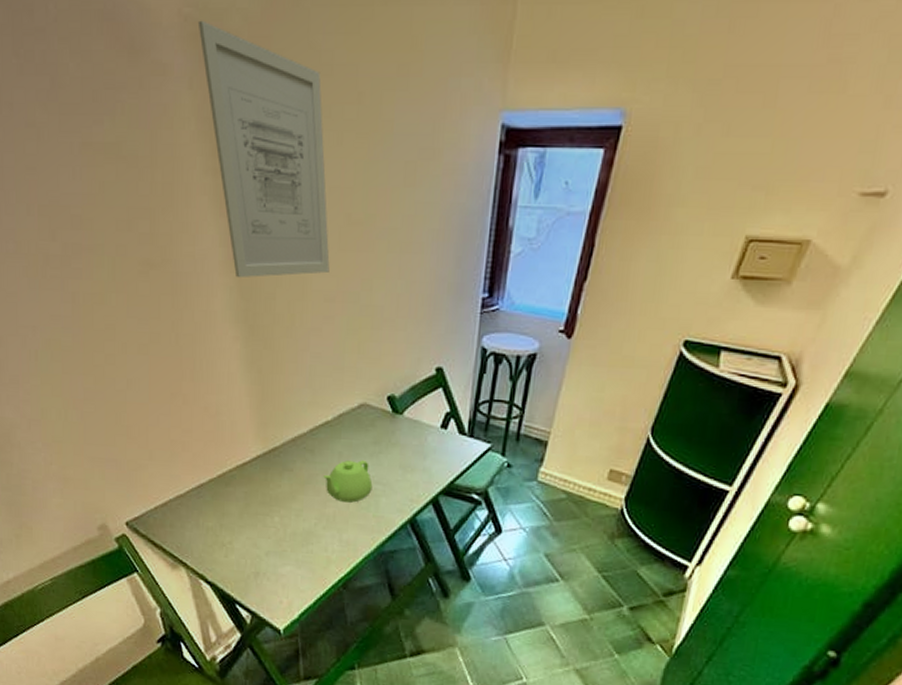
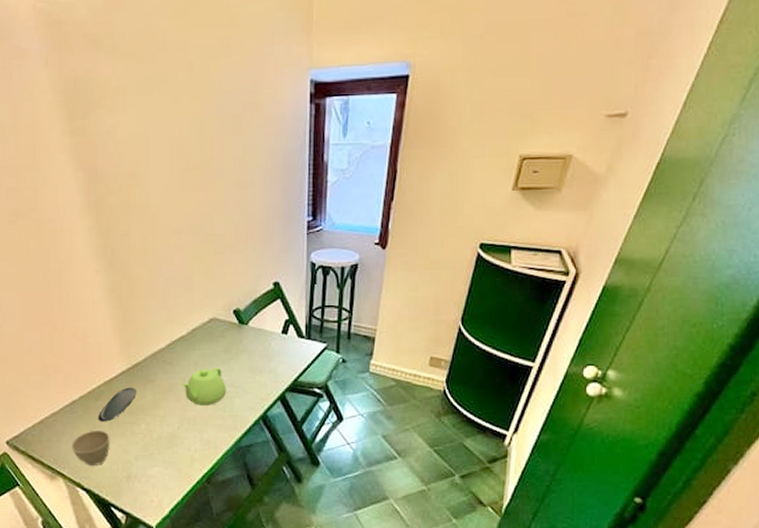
cup: none [196,518,239,558] -> present [71,430,110,465]
wall art: present [197,20,330,278] -> none [50,12,175,220]
oval tray: none [227,474,272,511] -> present [98,387,137,422]

